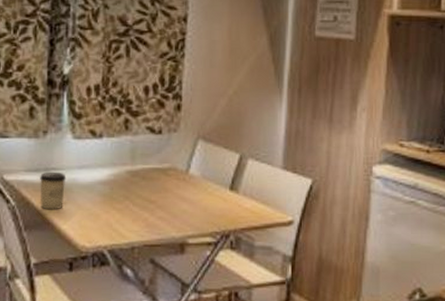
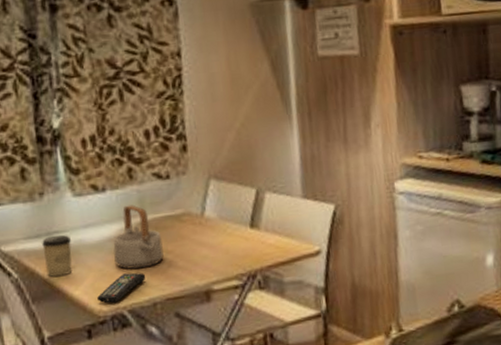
remote control: none [82,216,128,241] -> present [97,272,146,303]
teapot: none [101,153,147,214] -> present [113,204,164,269]

